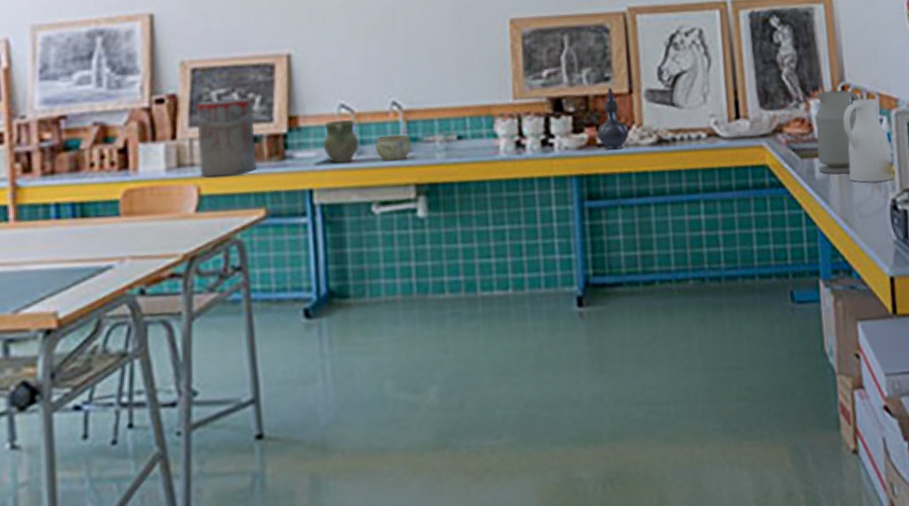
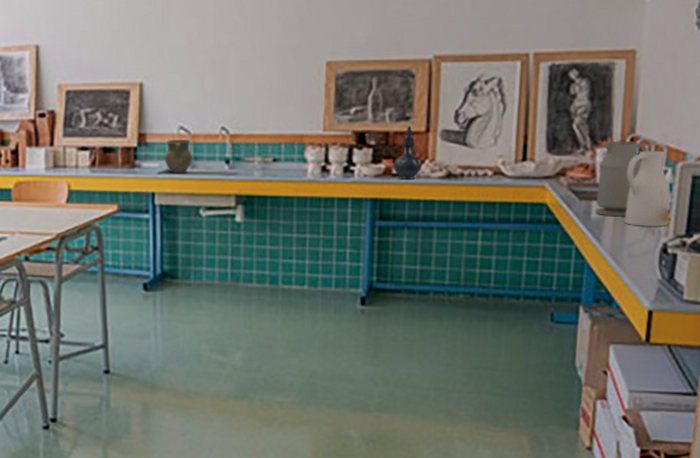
paint can: present [195,97,258,177] -> none [68,116,114,177]
ceramic bowl: present [375,134,412,162] -> none [206,154,235,175]

